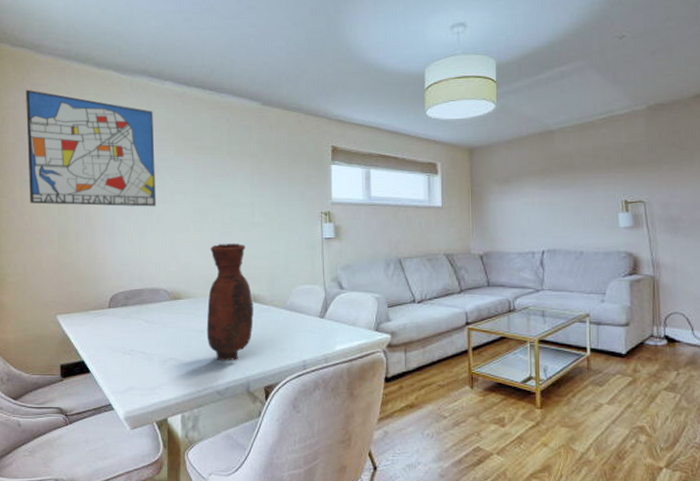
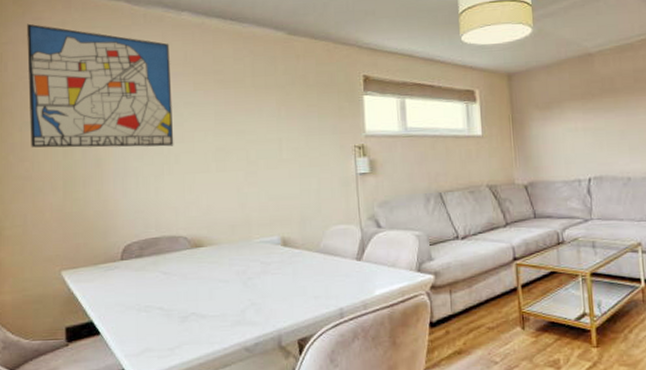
vase: present [206,243,254,361] -> none [232,182,284,314]

